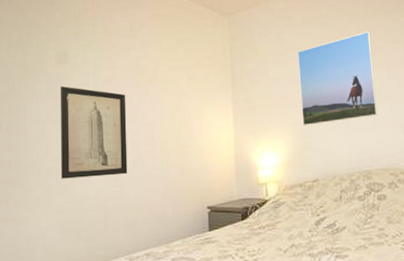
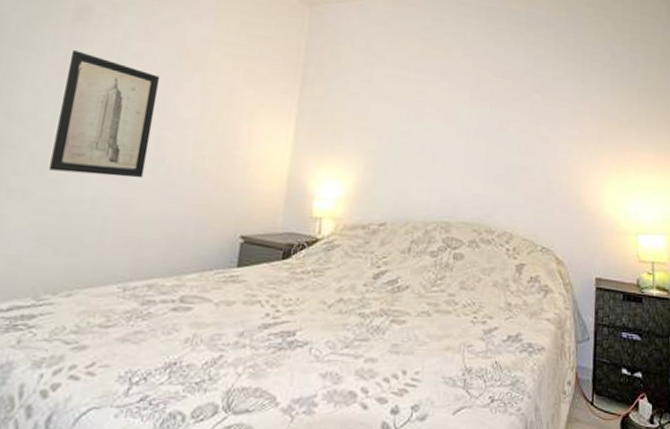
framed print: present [298,32,379,126] -> none [379,58,478,159]

